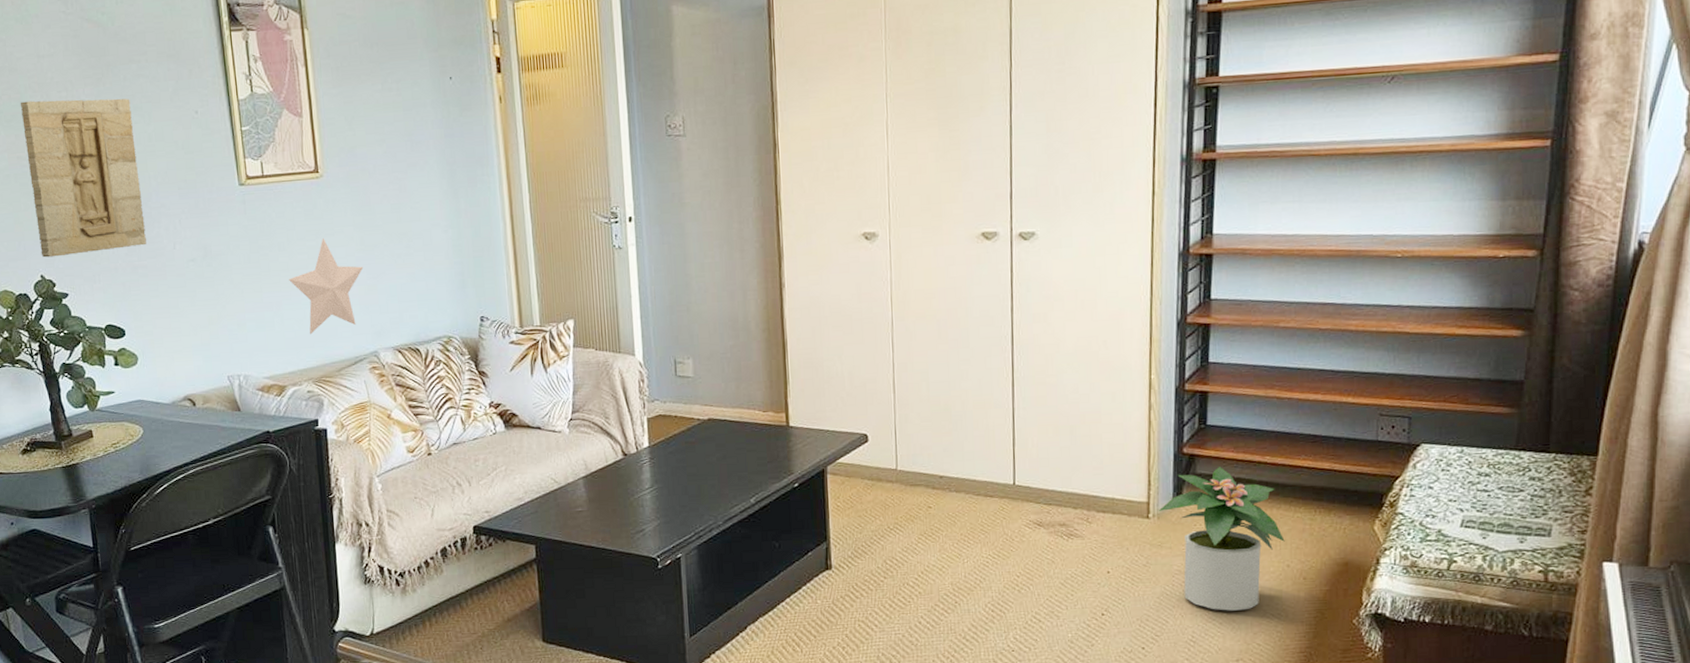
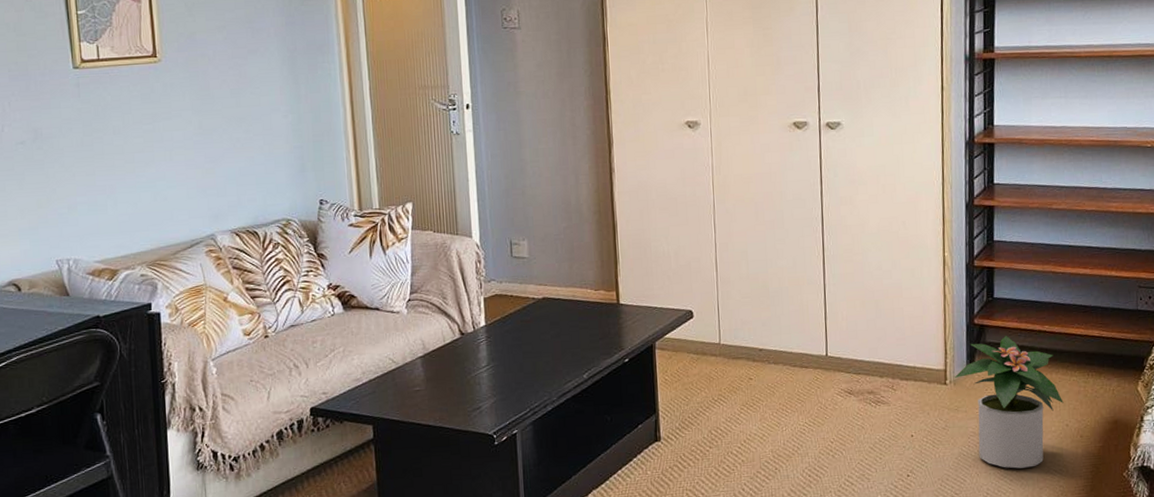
decorative star: present [289,237,364,335] -> none [123,121,202,218]

